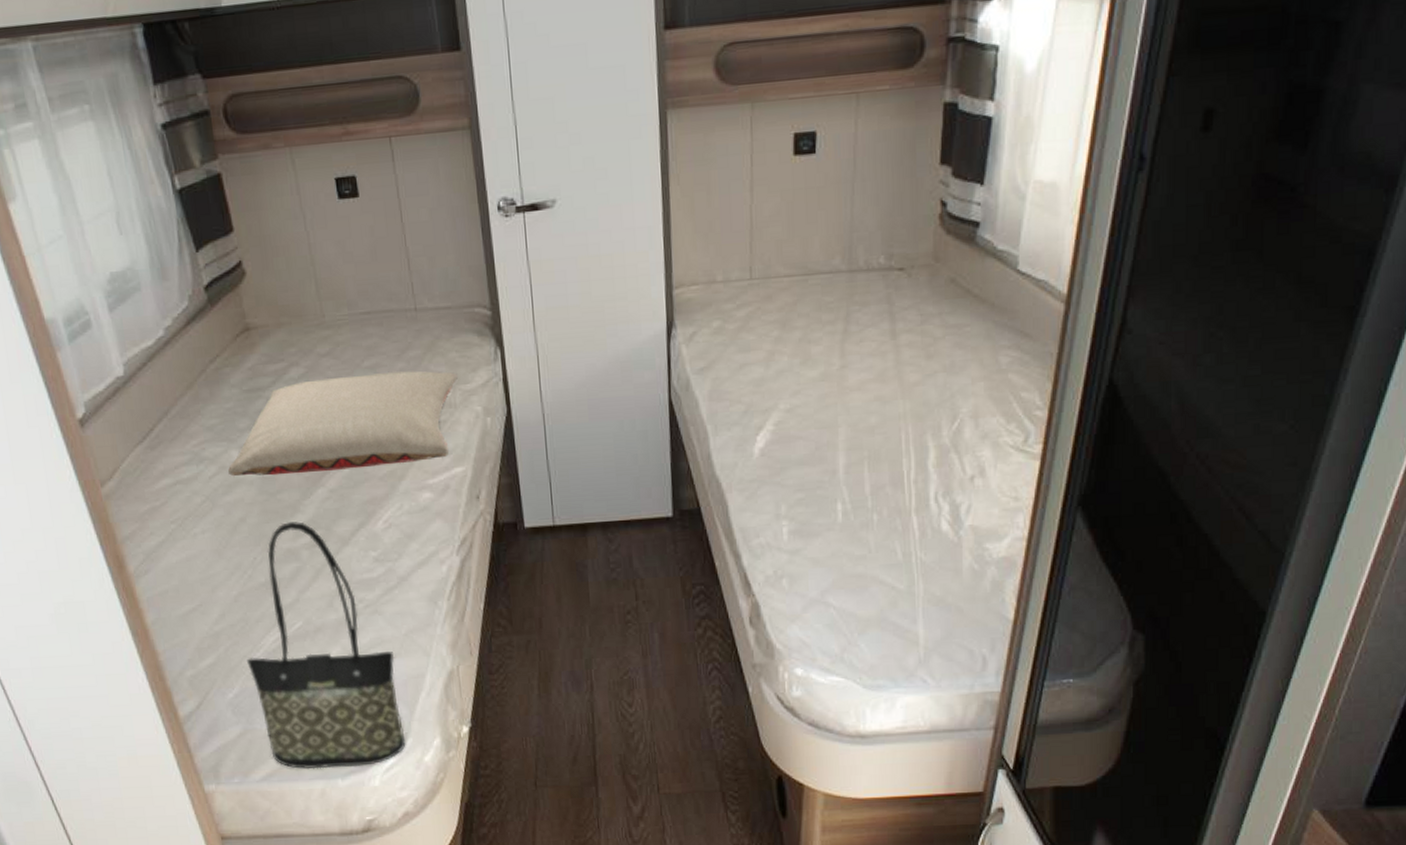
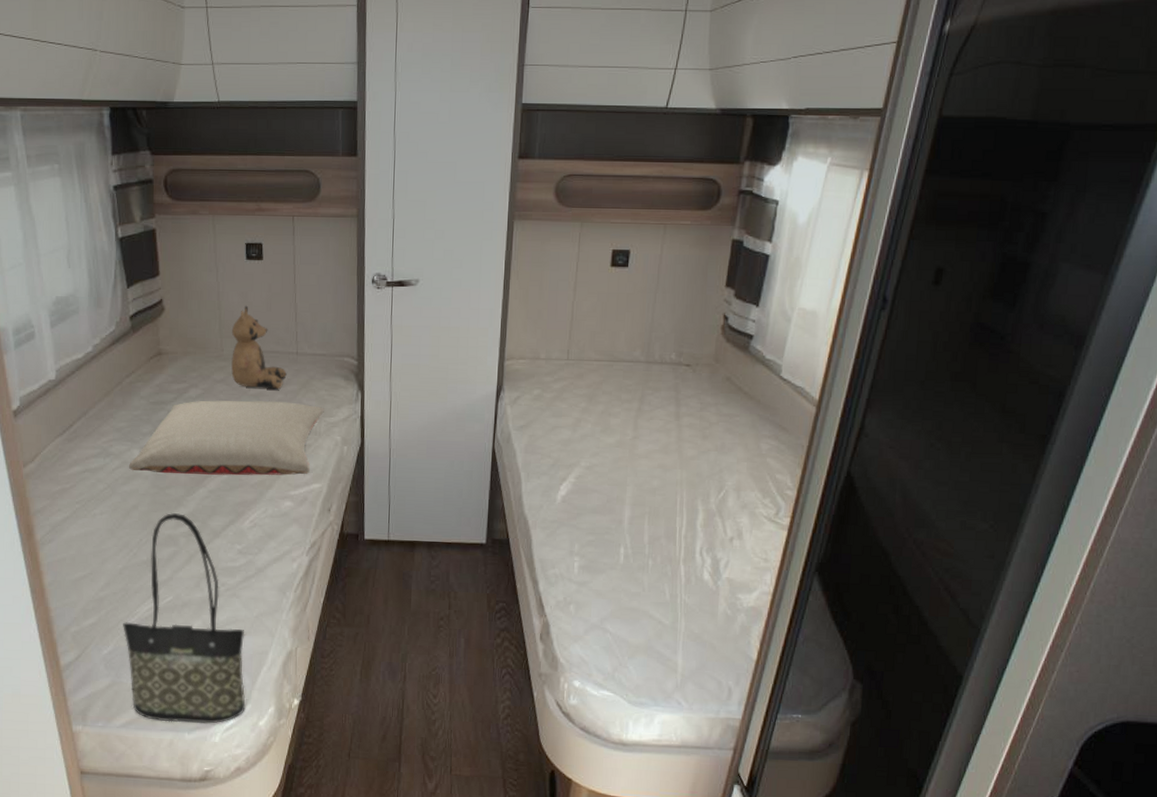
teddy bear: none [331,256,406,358] -> present [231,305,287,390]

